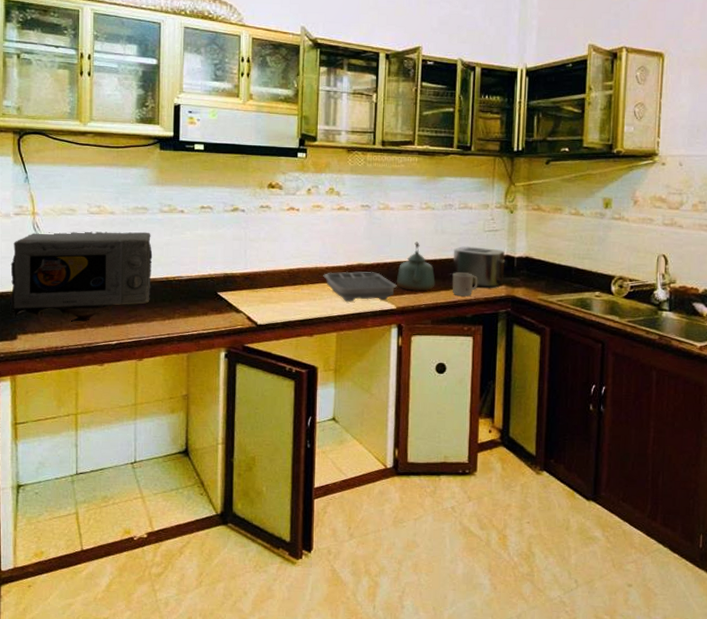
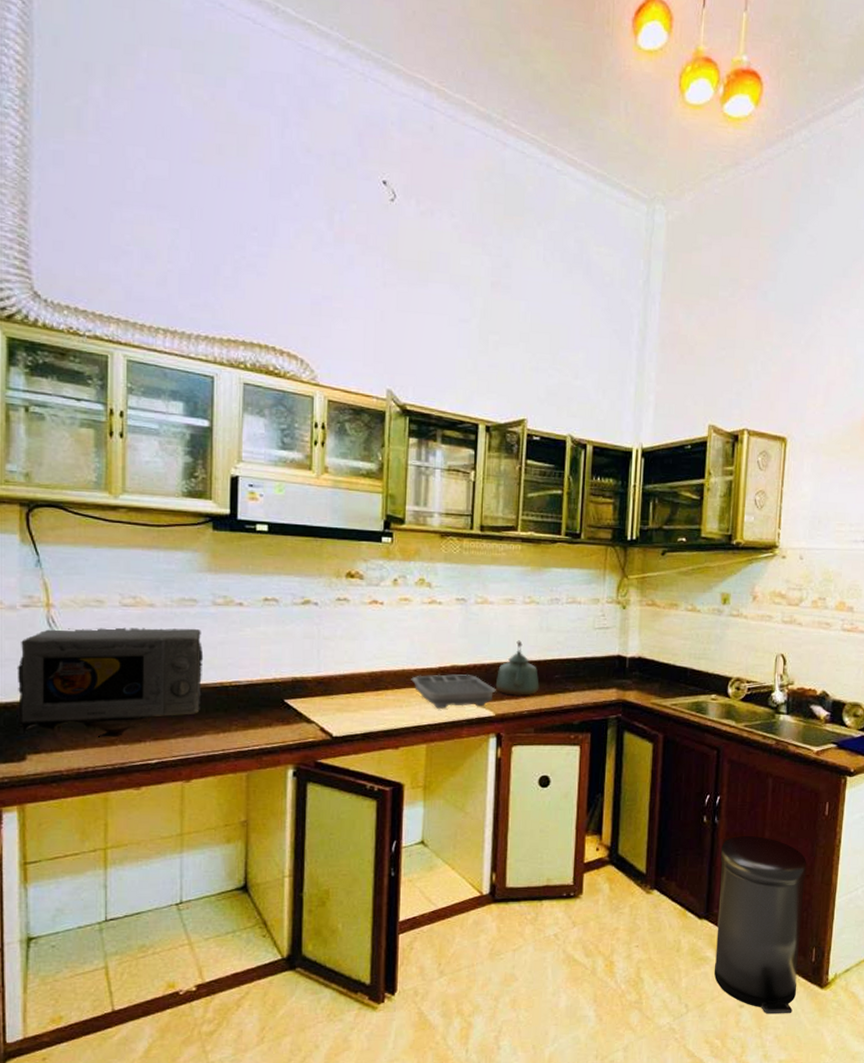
toaster: present [452,246,506,289] -> none [558,645,617,692]
mug: present [452,272,478,297] -> none [557,674,587,701]
pedal bin: none [602,425,693,596] -> present [714,836,807,1015]

